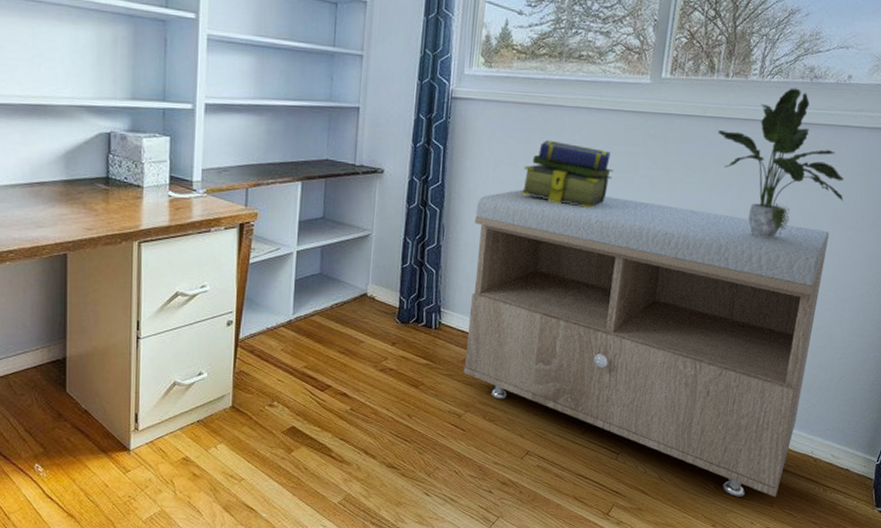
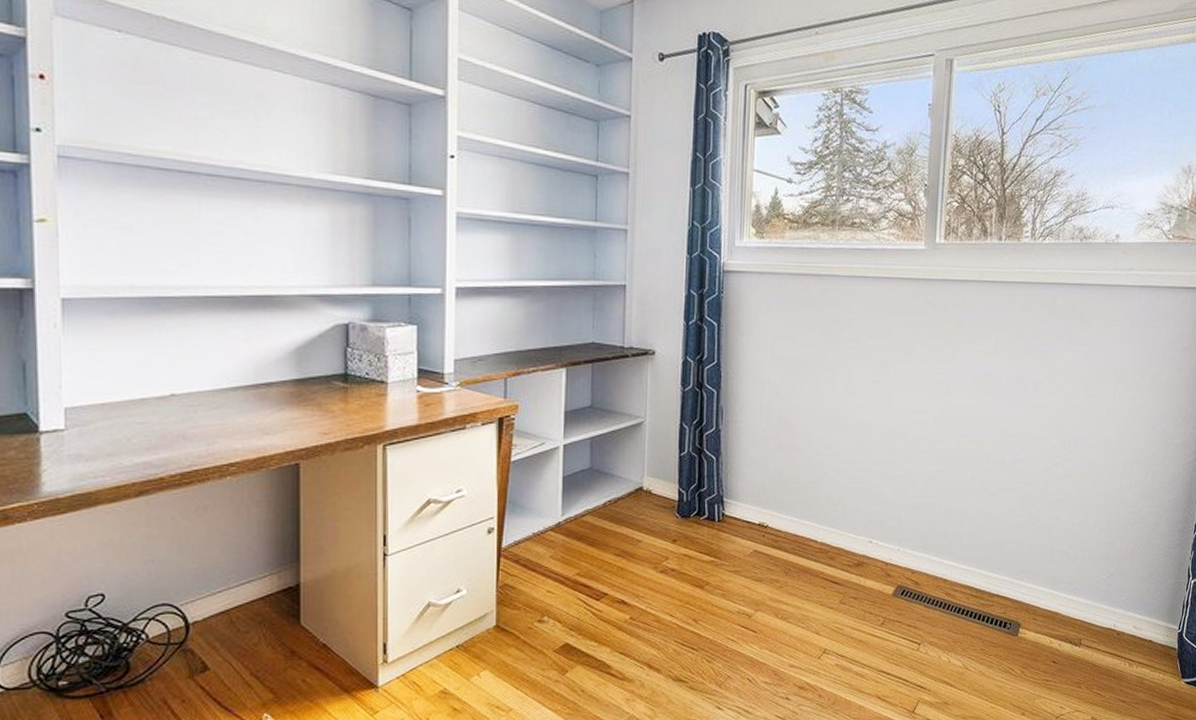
storage bench: present [463,189,830,497] -> none [751,365,1112,680]
stack of books: present [519,140,614,209] -> none [800,311,895,382]
potted plant: present [718,88,845,239] -> none [995,249,1122,404]

